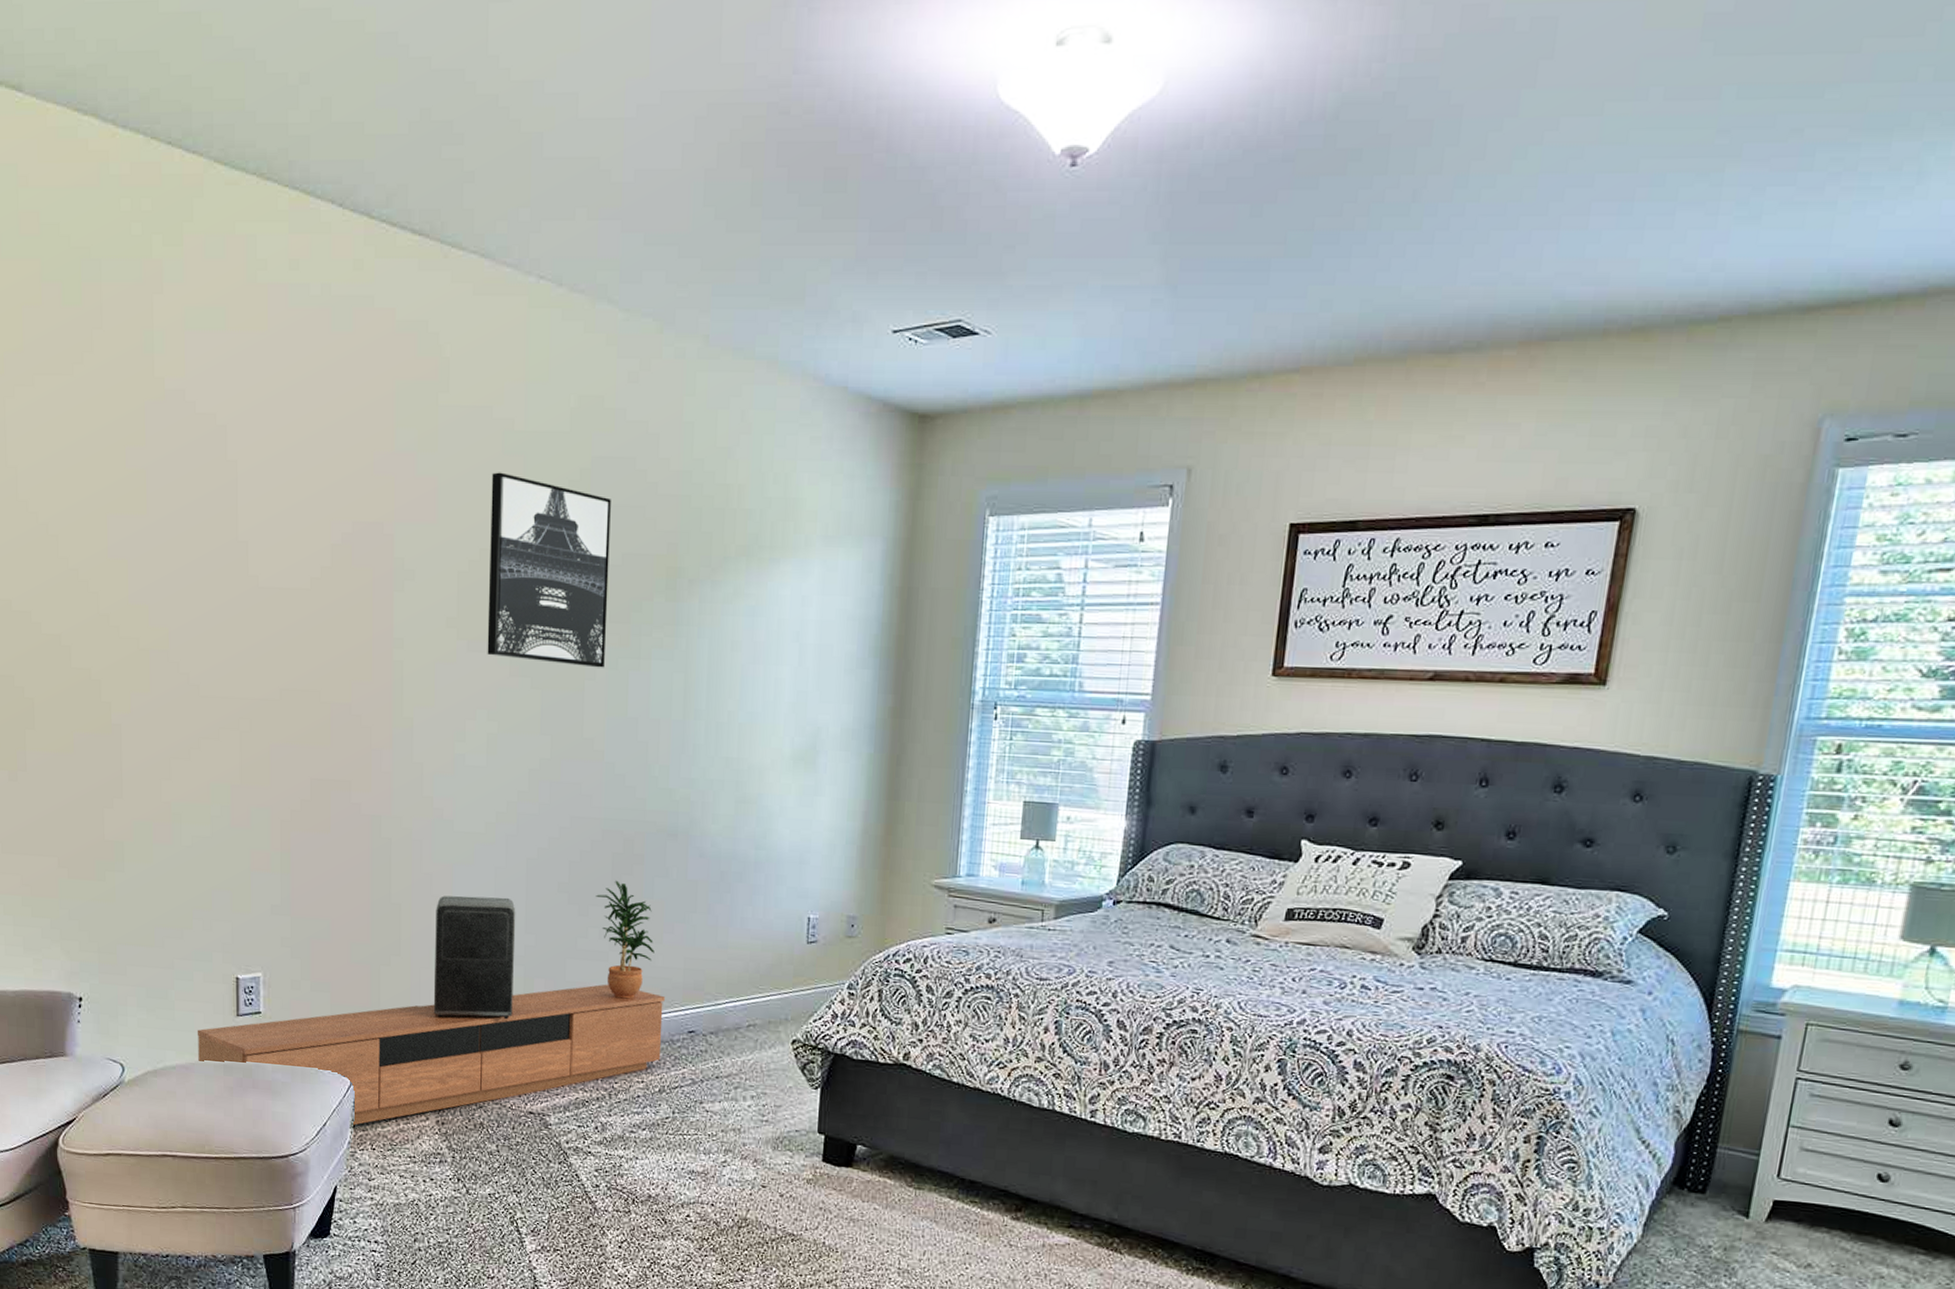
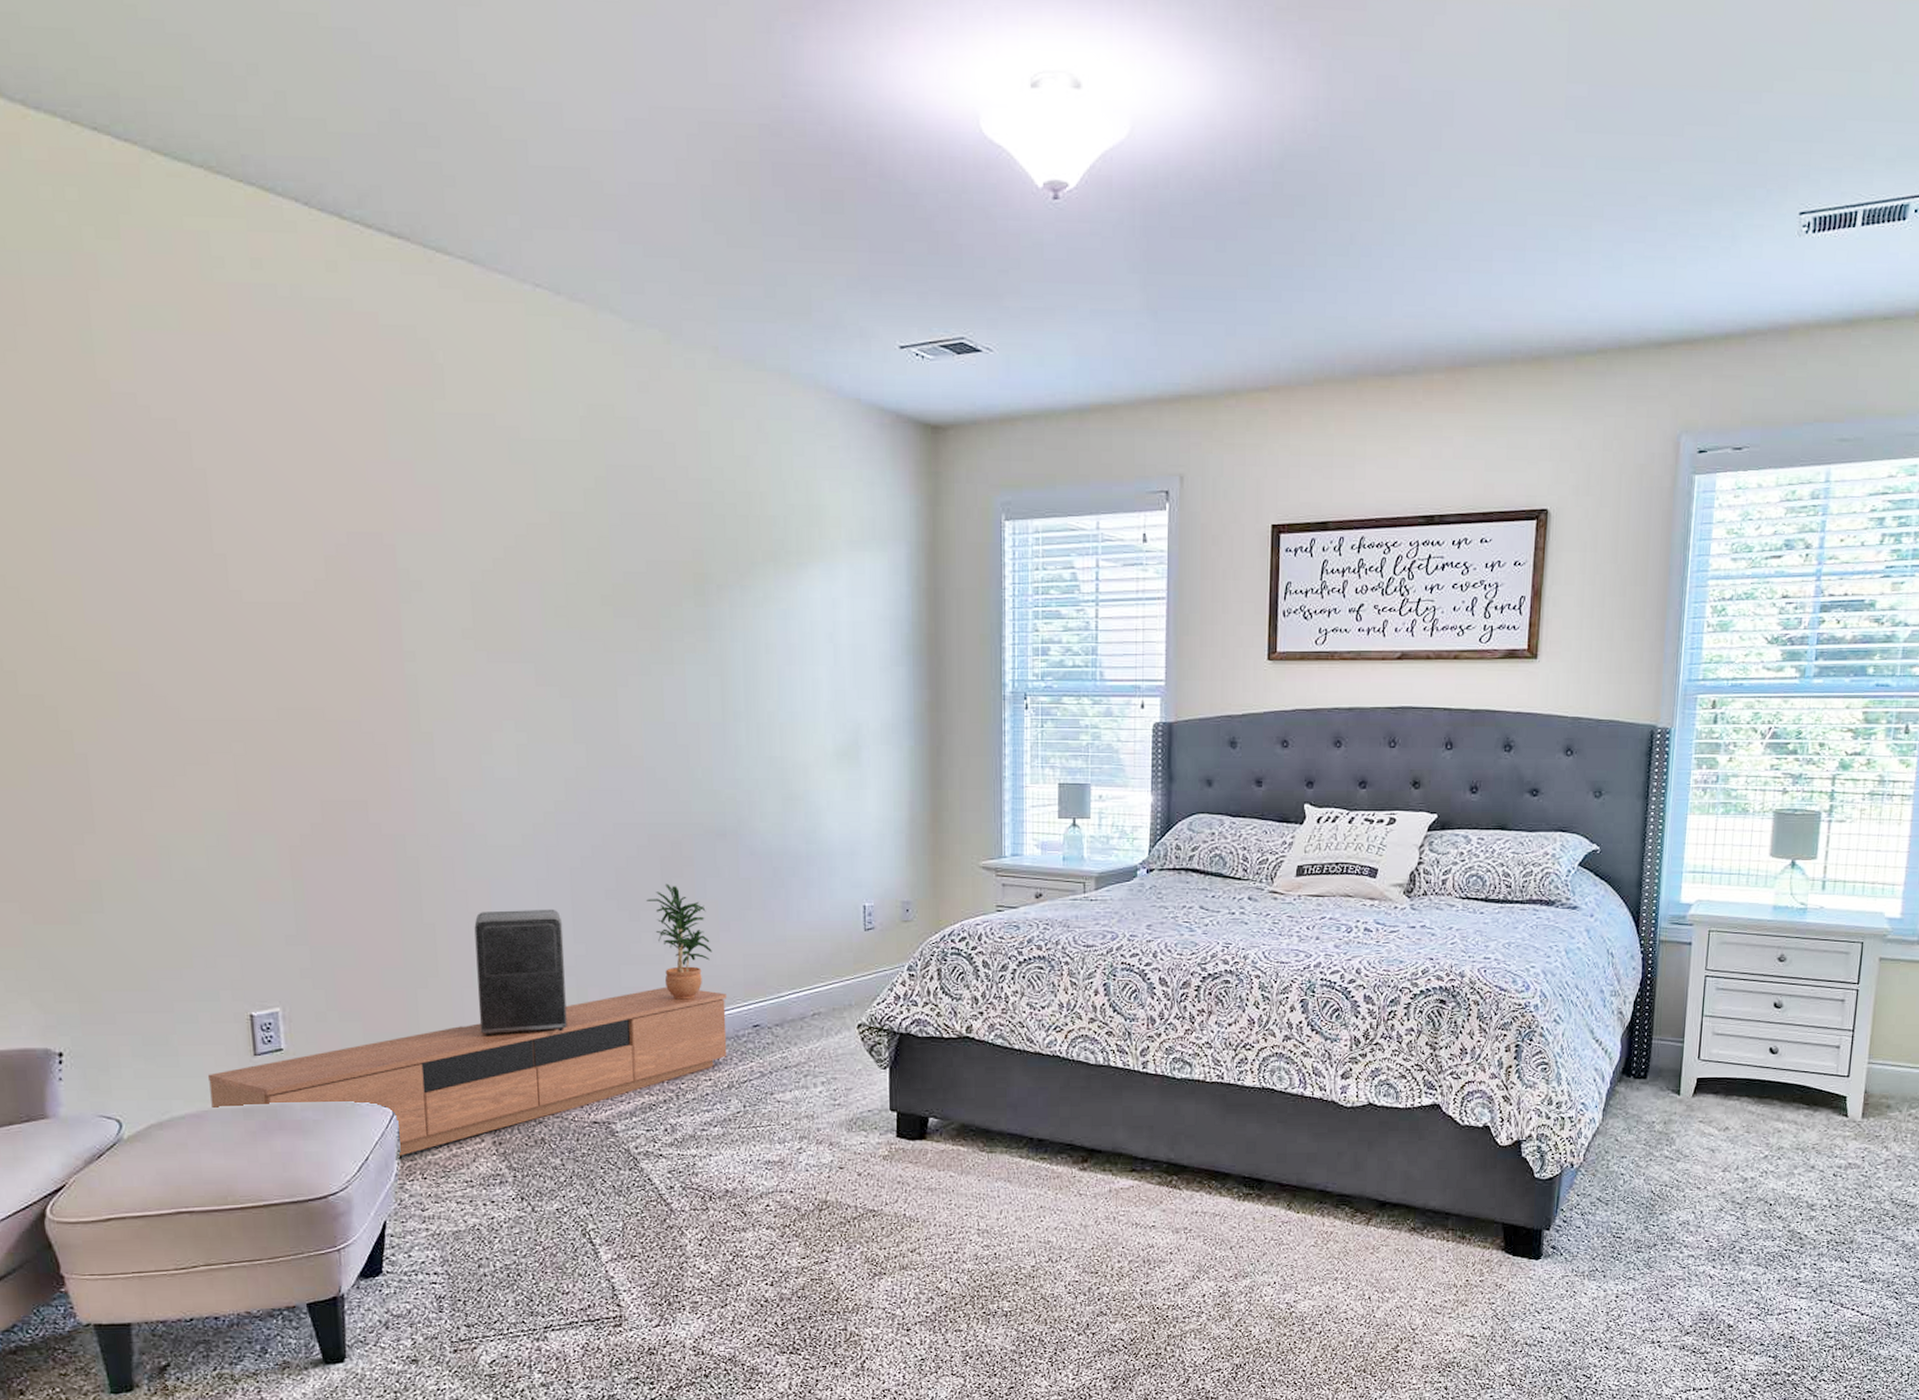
wall art: present [487,472,611,668] -> none [499,480,637,674]

